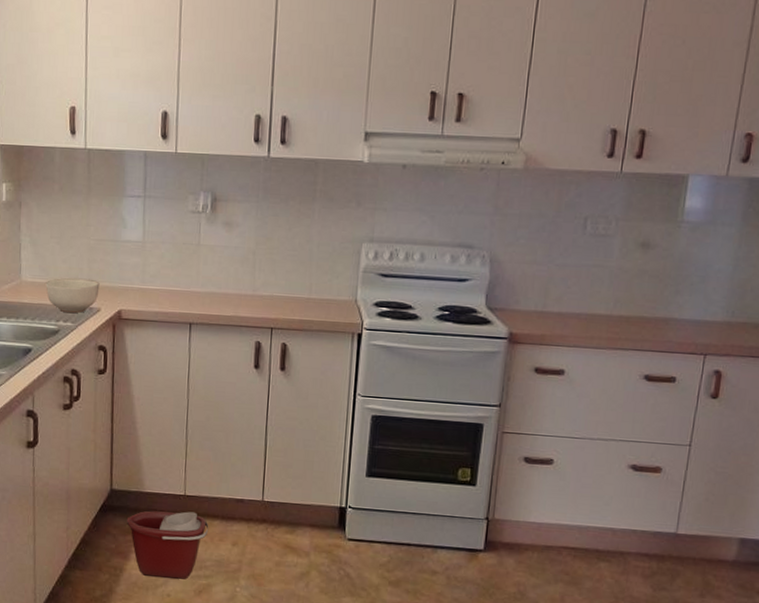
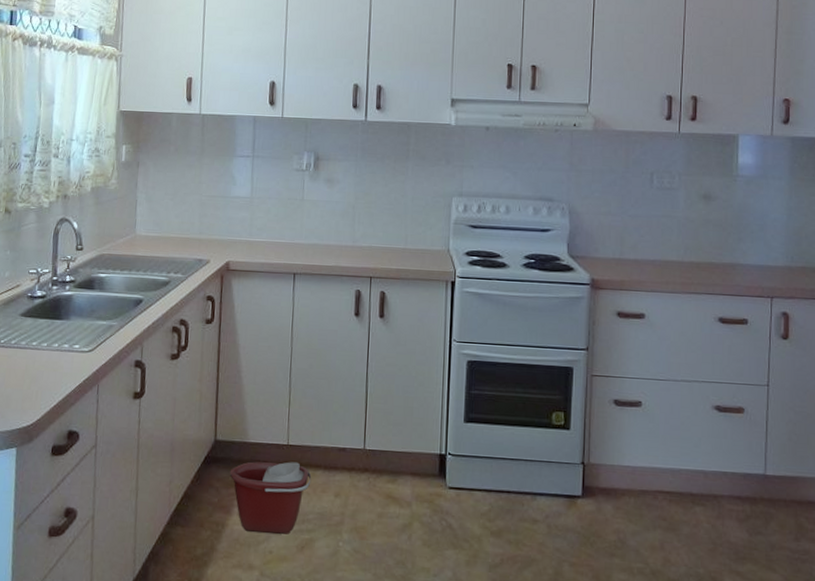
bowl: present [45,278,100,314] -> none [158,231,210,265]

